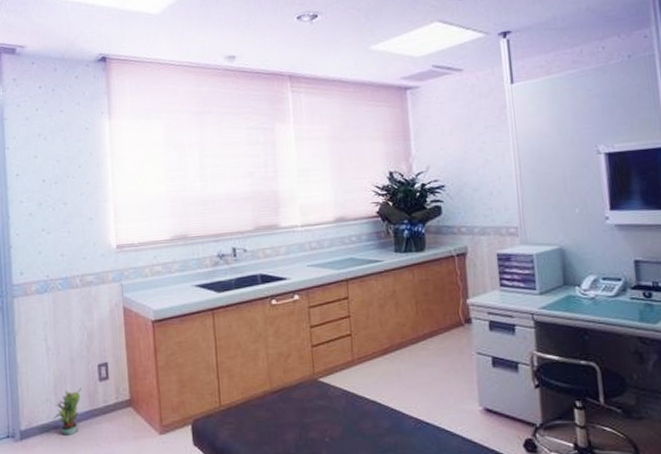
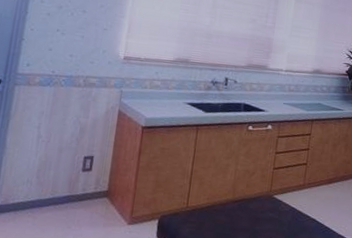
potted plant: present [52,387,82,436] -> none [29,174,64,216]

